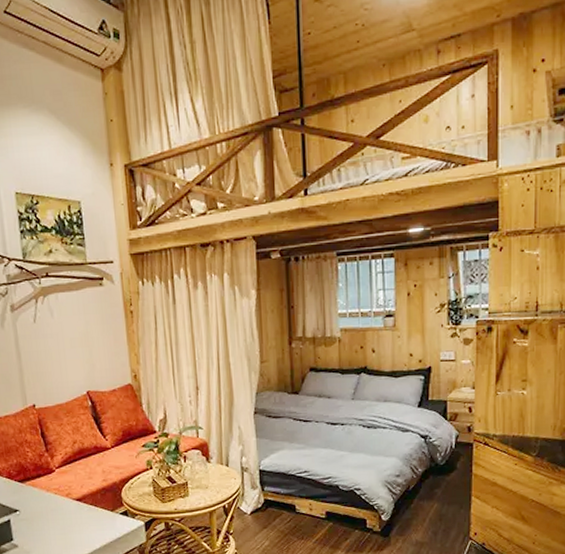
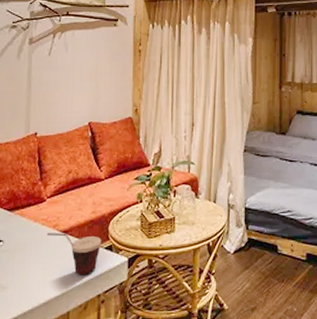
cup: none [61,501,117,540] -> present [47,233,102,276]

